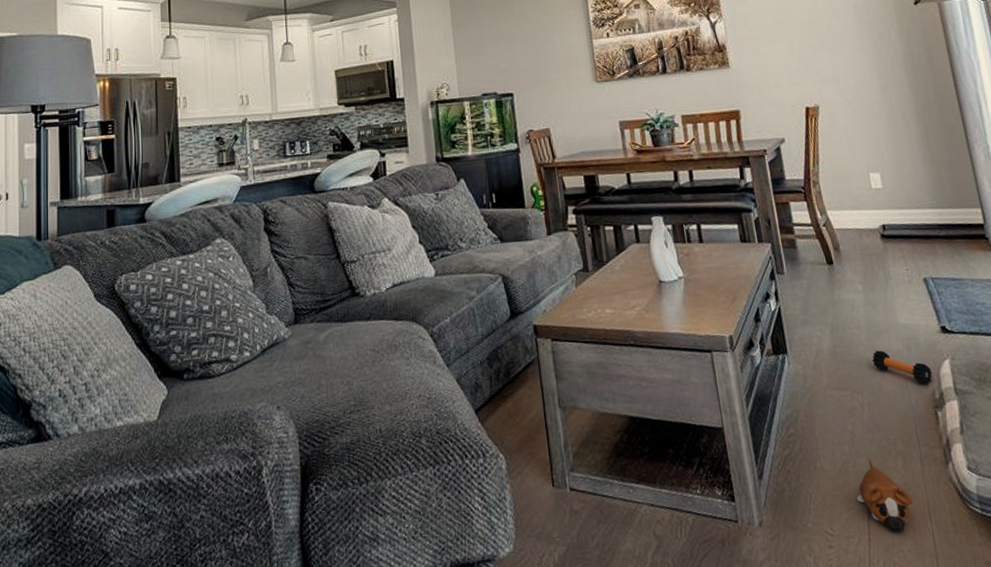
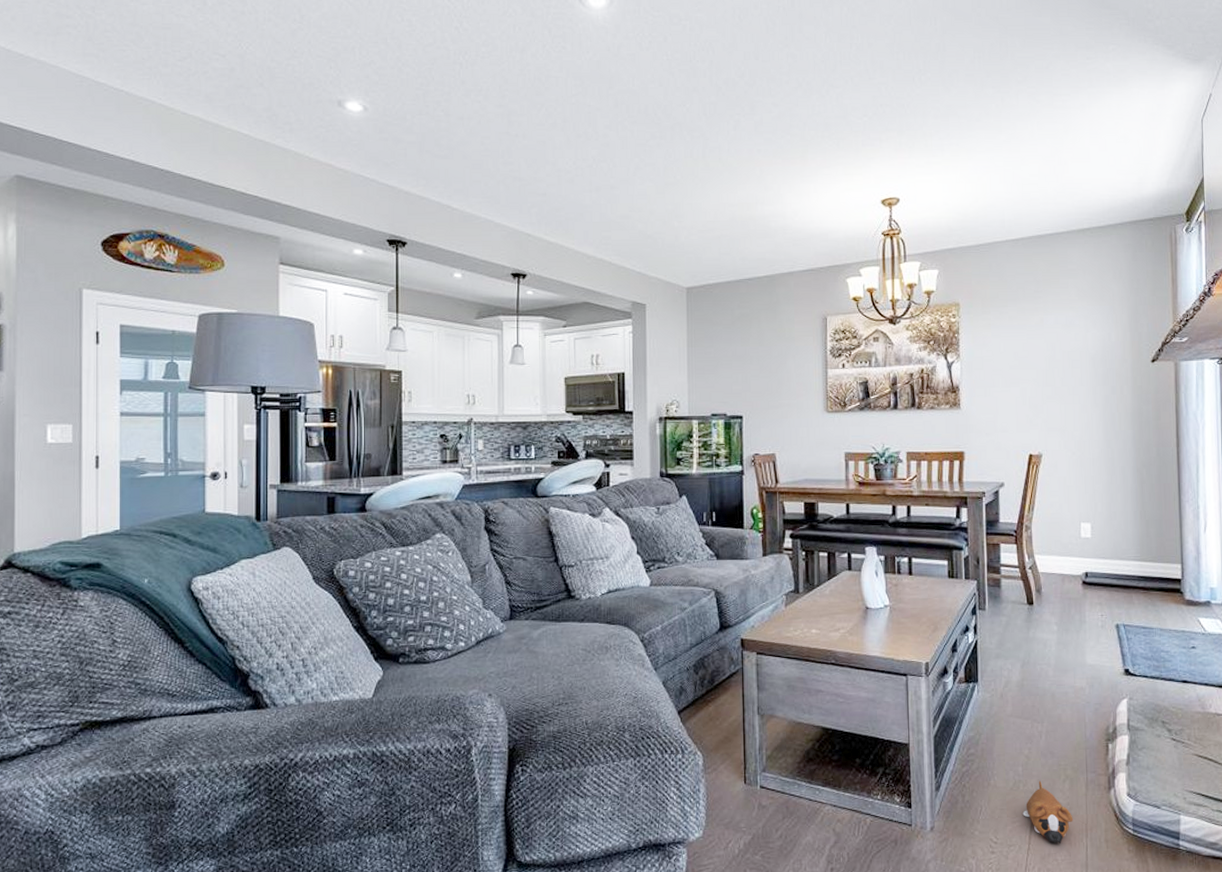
dog toy: present [871,350,933,384] -> none [1055,686,1110,719]

